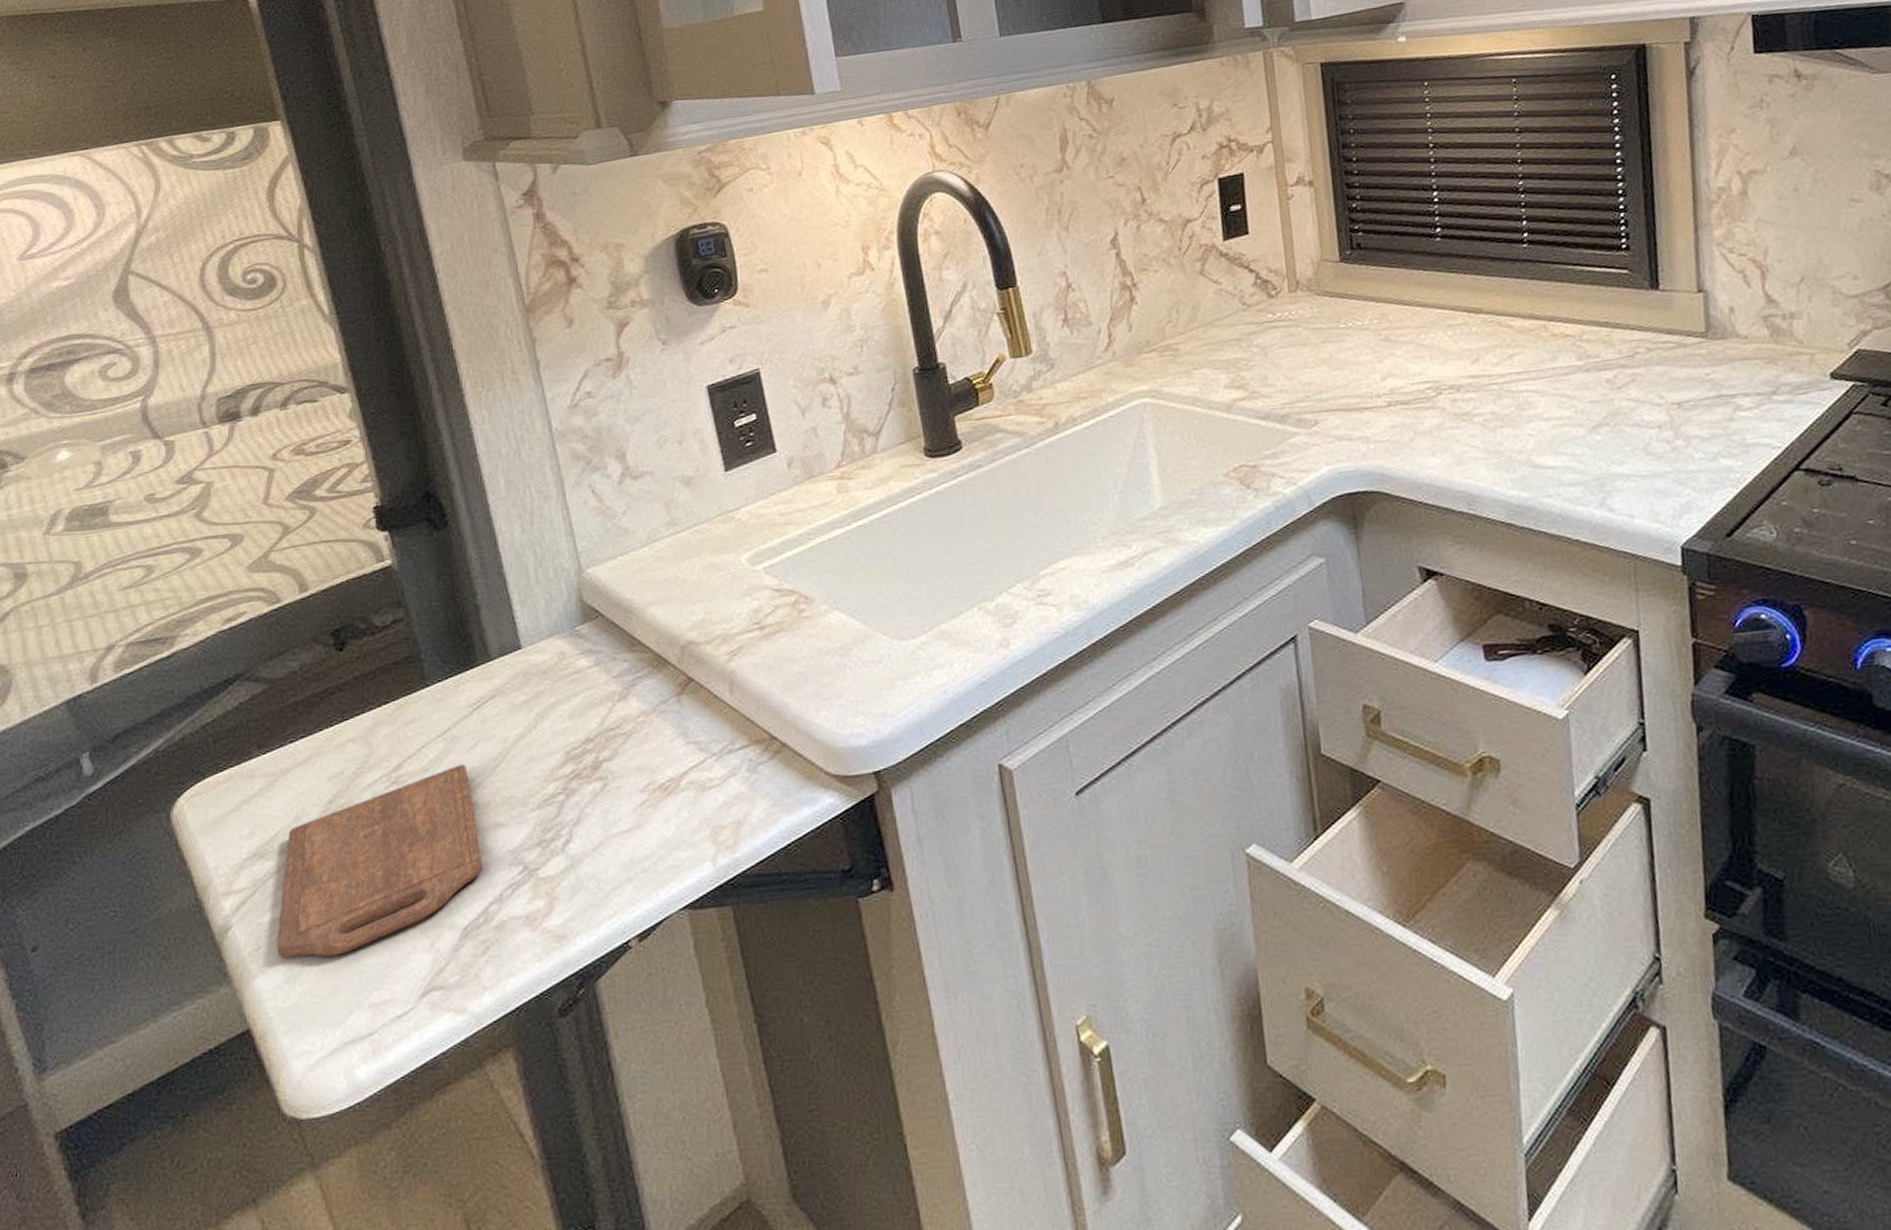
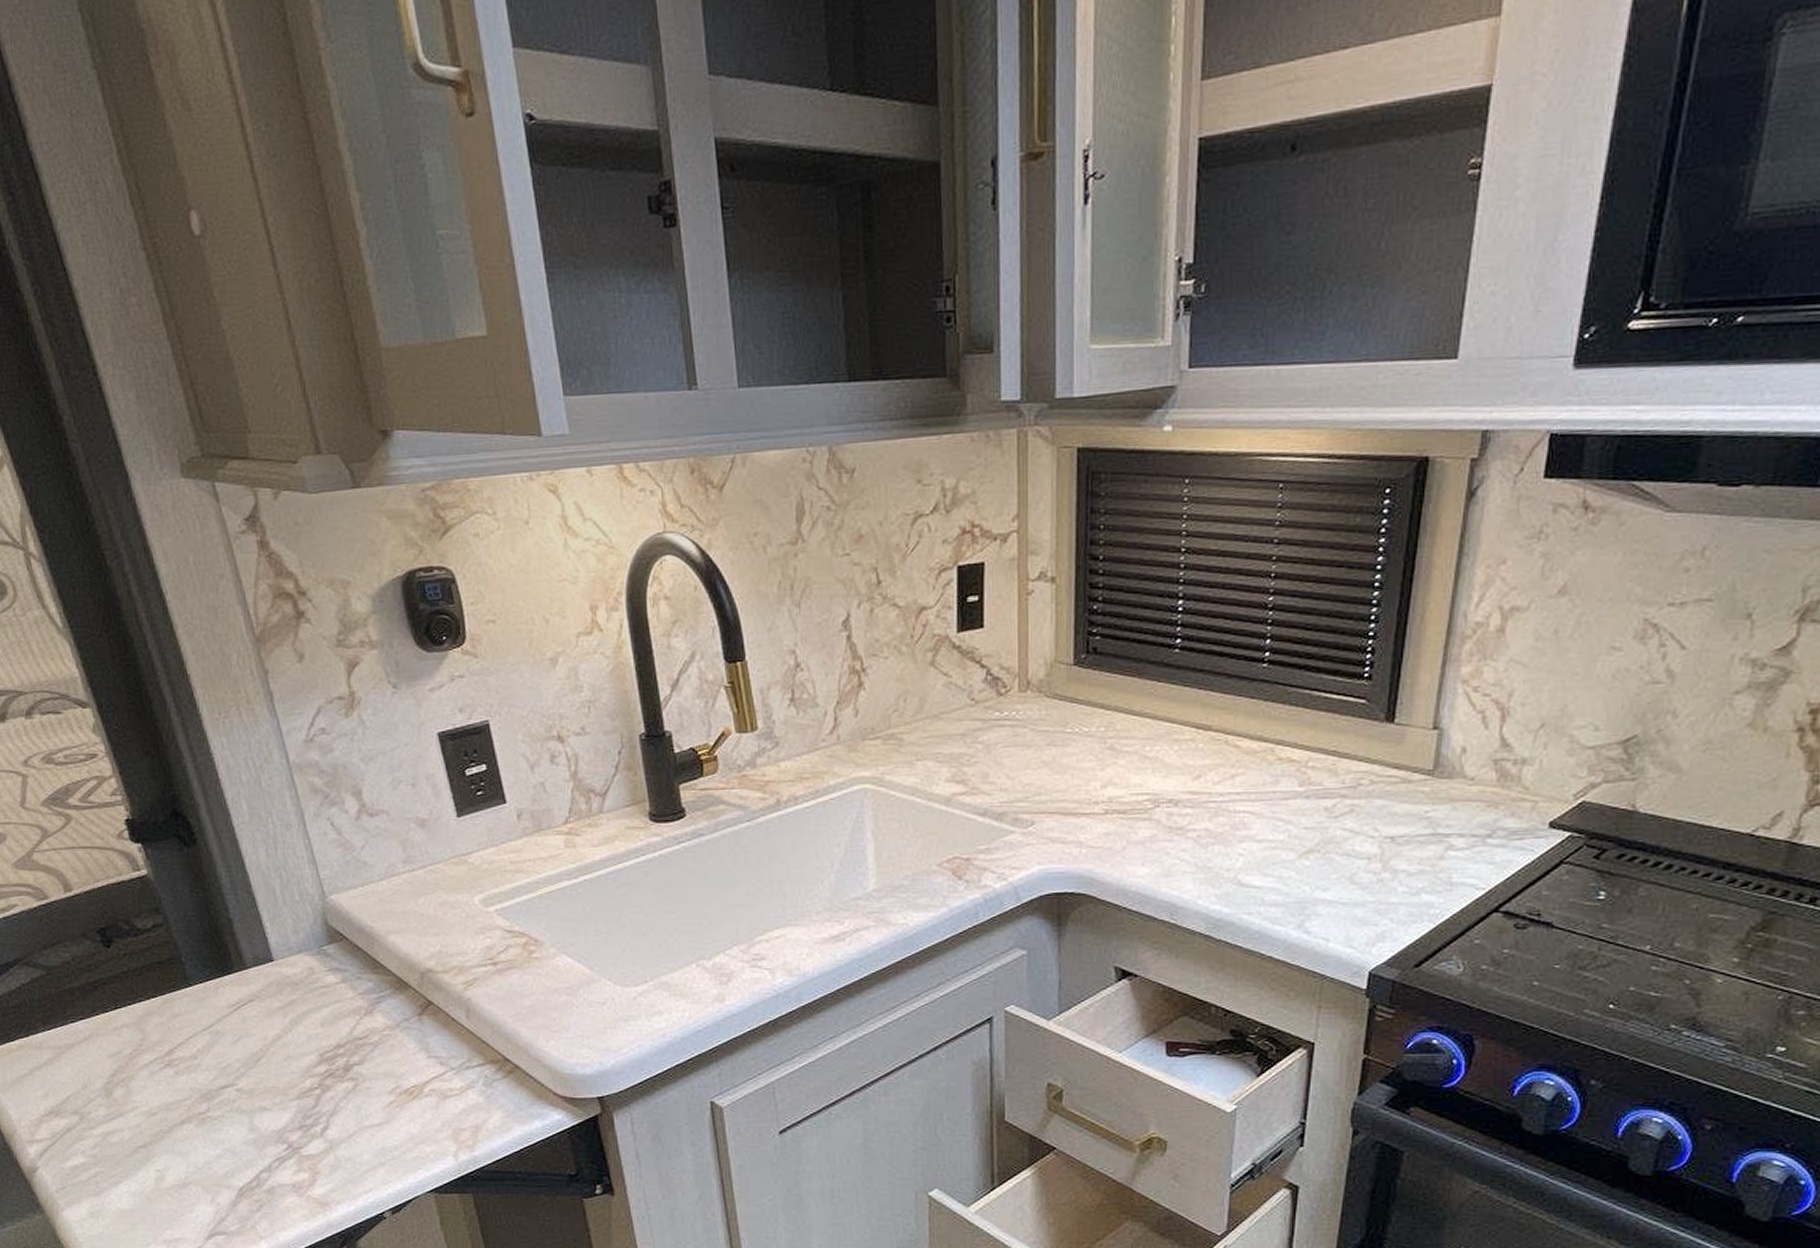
cutting board: present [277,764,483,959] -> none [78,1055,253,1200]

